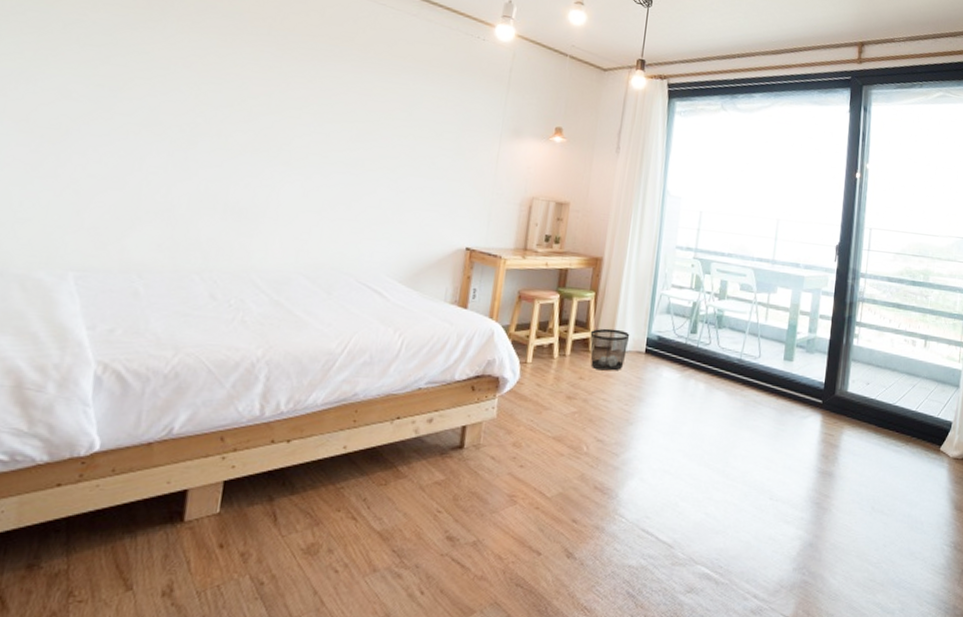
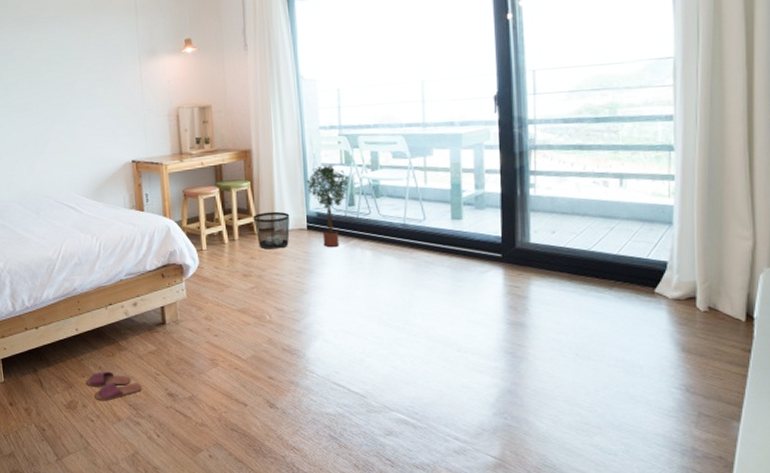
slippers: none [340,504,415,543] -> present [86,371,142,400]
potted tree: none [652,287,695,377] -> present [306,165,348,248]

